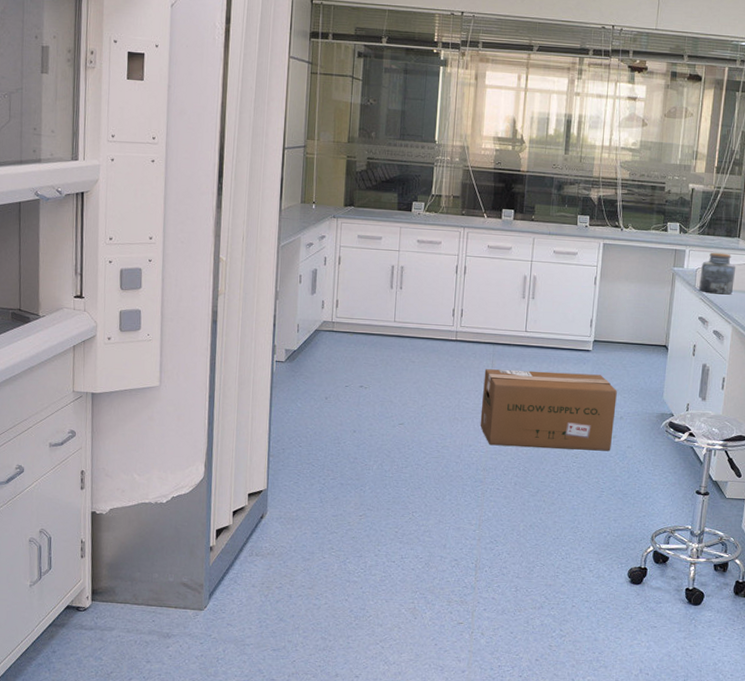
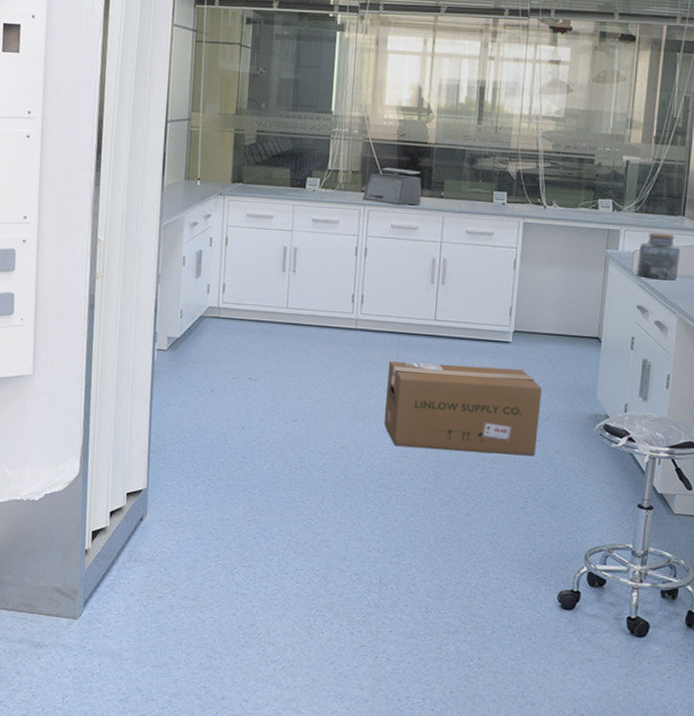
scale: none [462,193,515,229] -> present [362,167,422,206]

